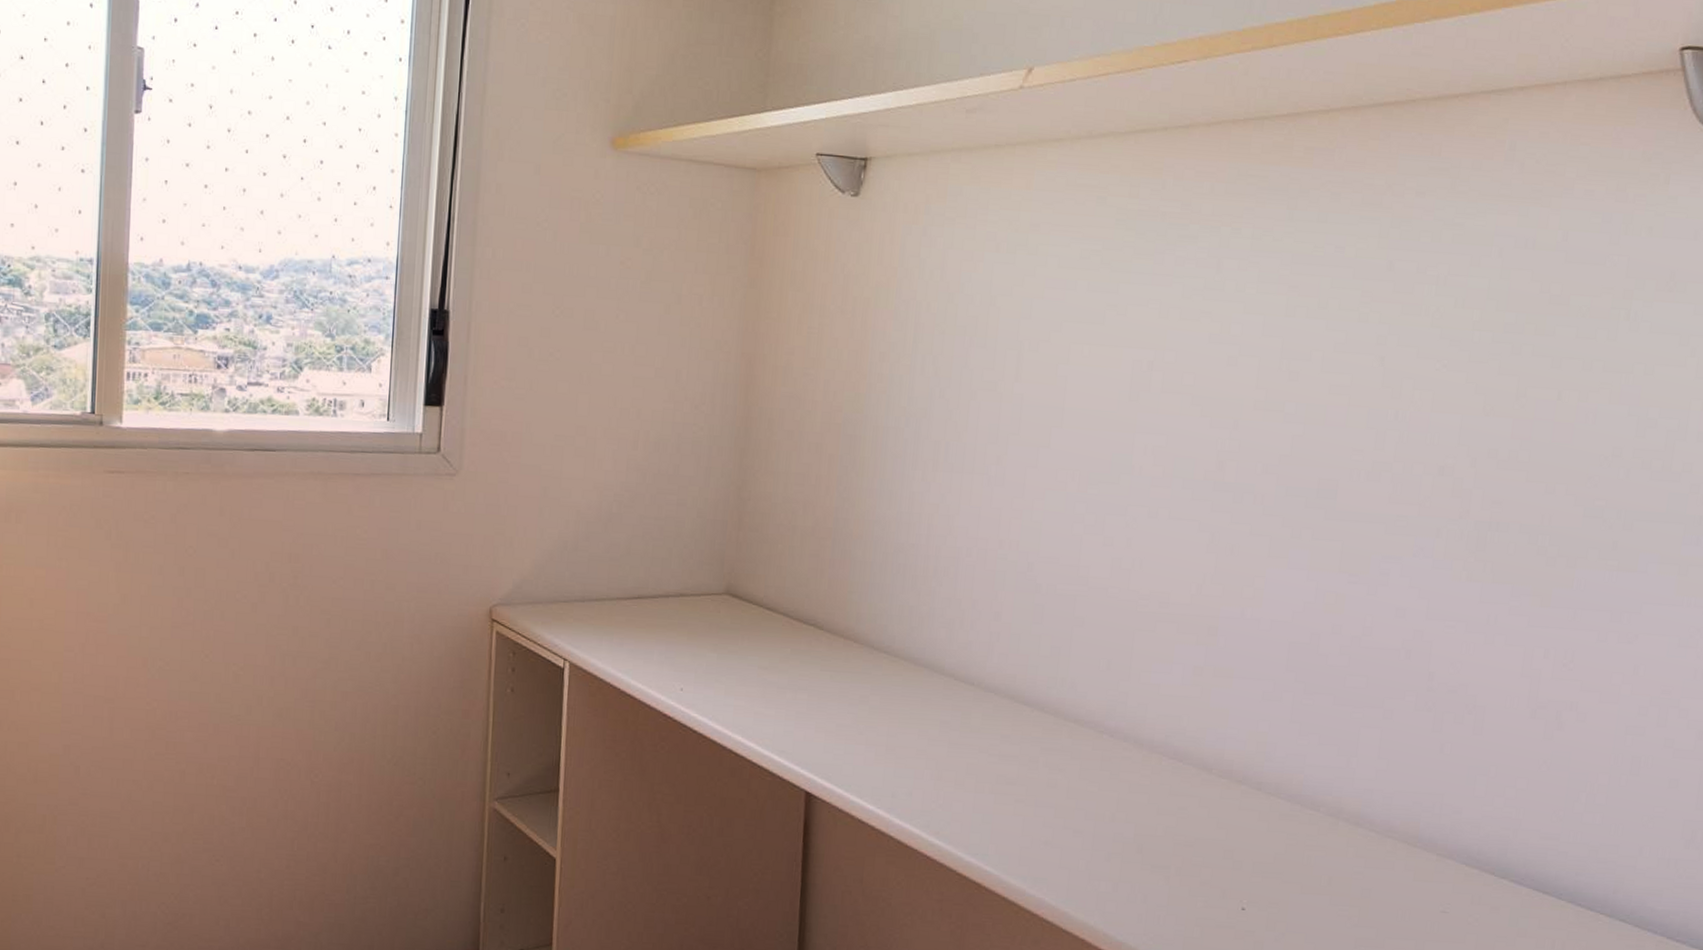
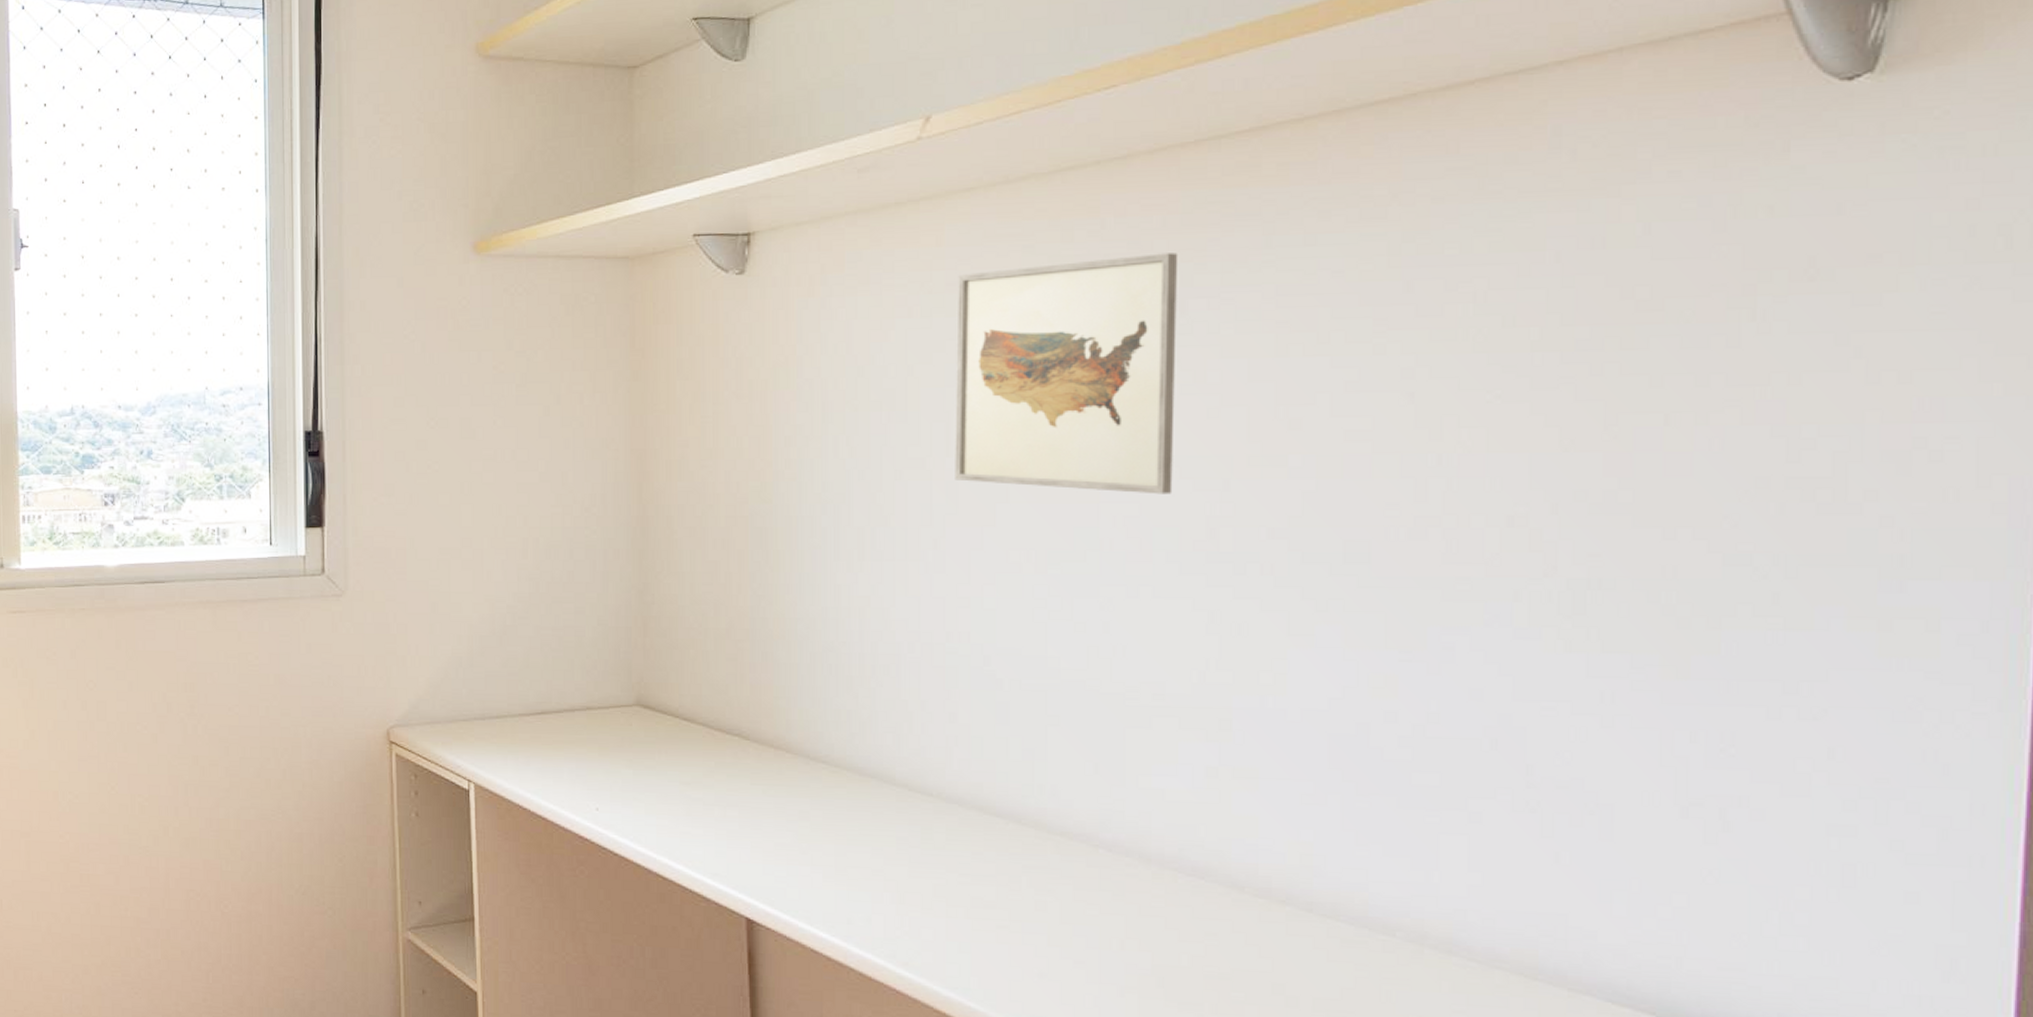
wall art: none [1020,216,1220,430] -> present [955,253,1178,494]

